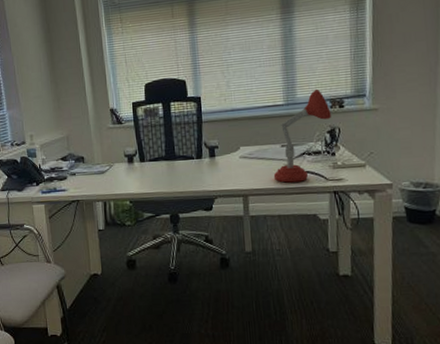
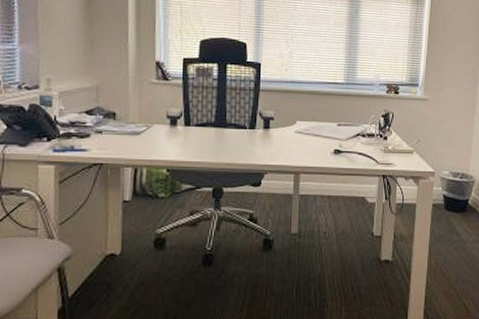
desk lamp: present [273,89,331,183] -> none [327,73,387,163]

